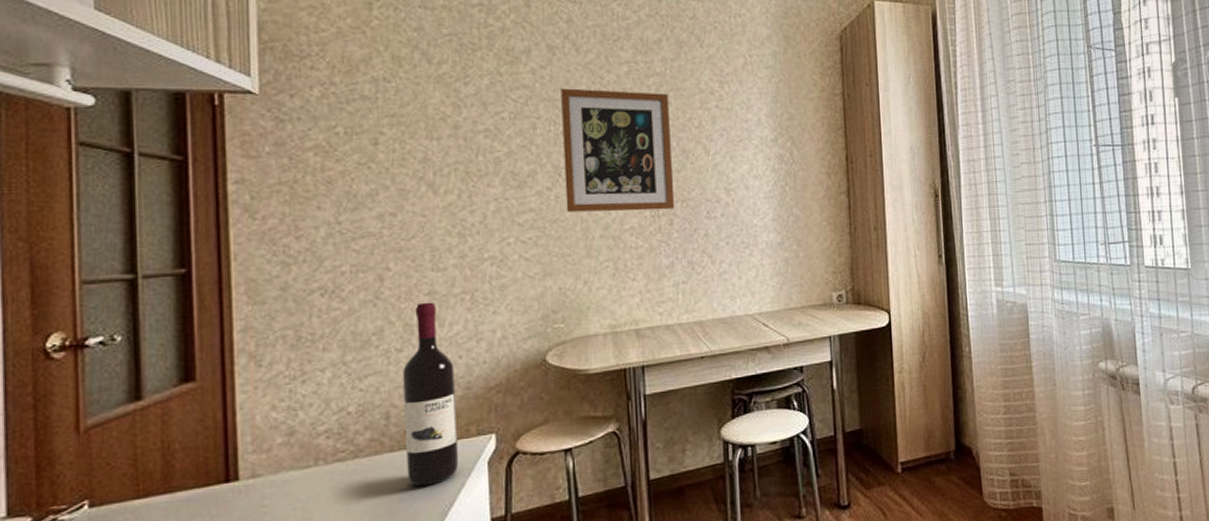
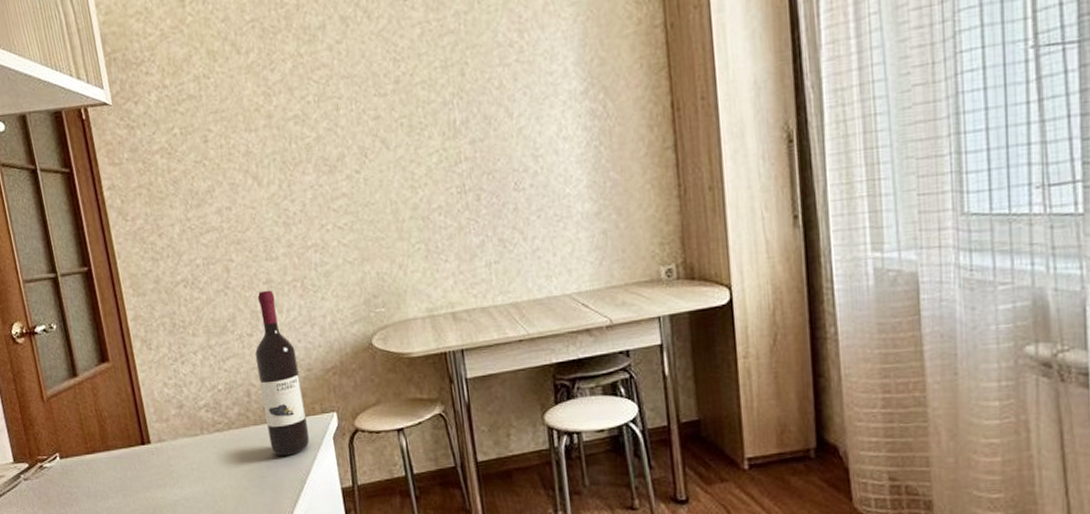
wall art: present [561,88,675,213] -> none [357,53,481,195]

